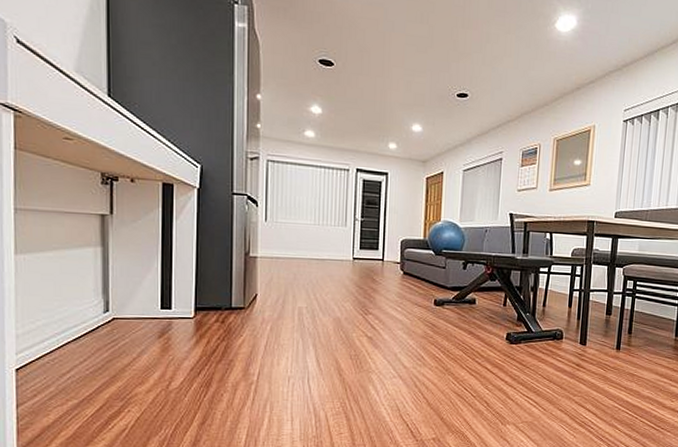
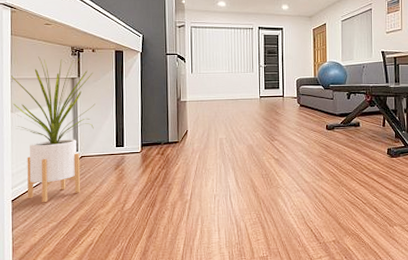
house plant: none [13,181,134,375] -> present [10,56,95,203]

